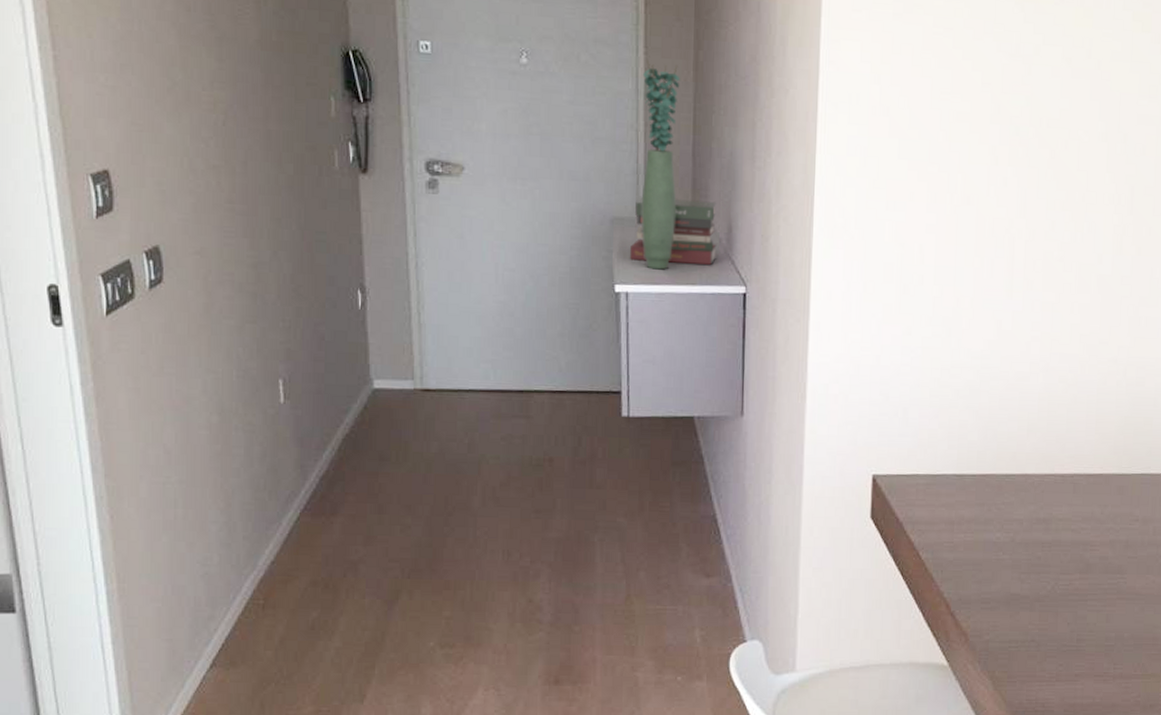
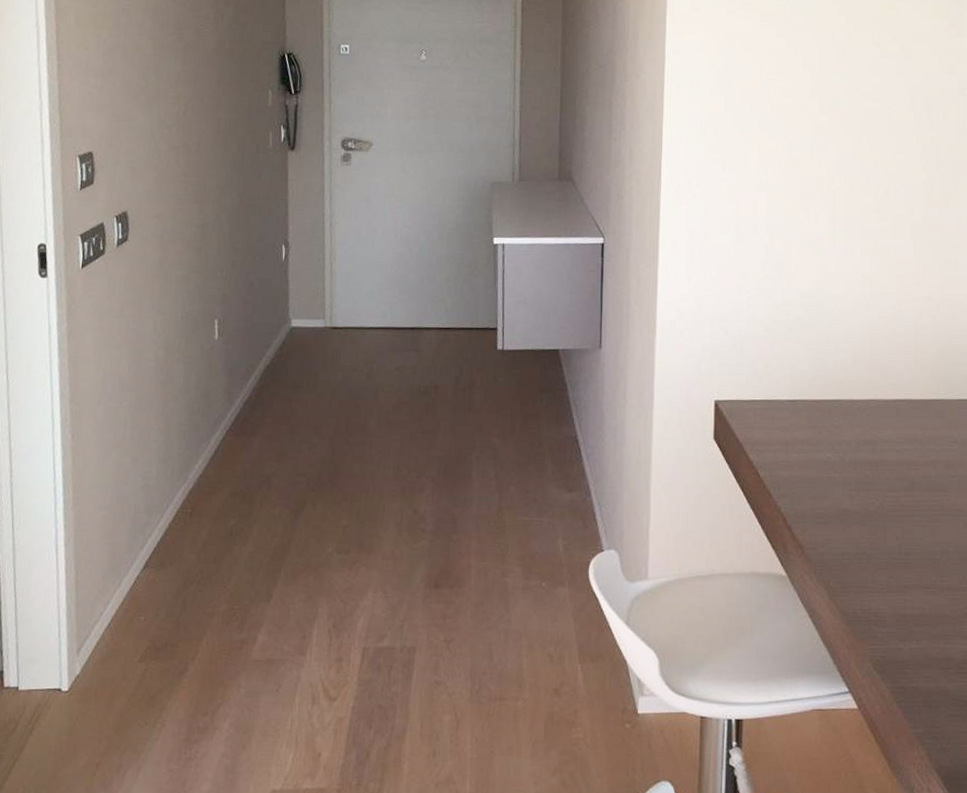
books: present [630,197,717,265] -> none [507,165,579,220]
vase: present [641,60,680,270] -> none [516,54,550,225]

